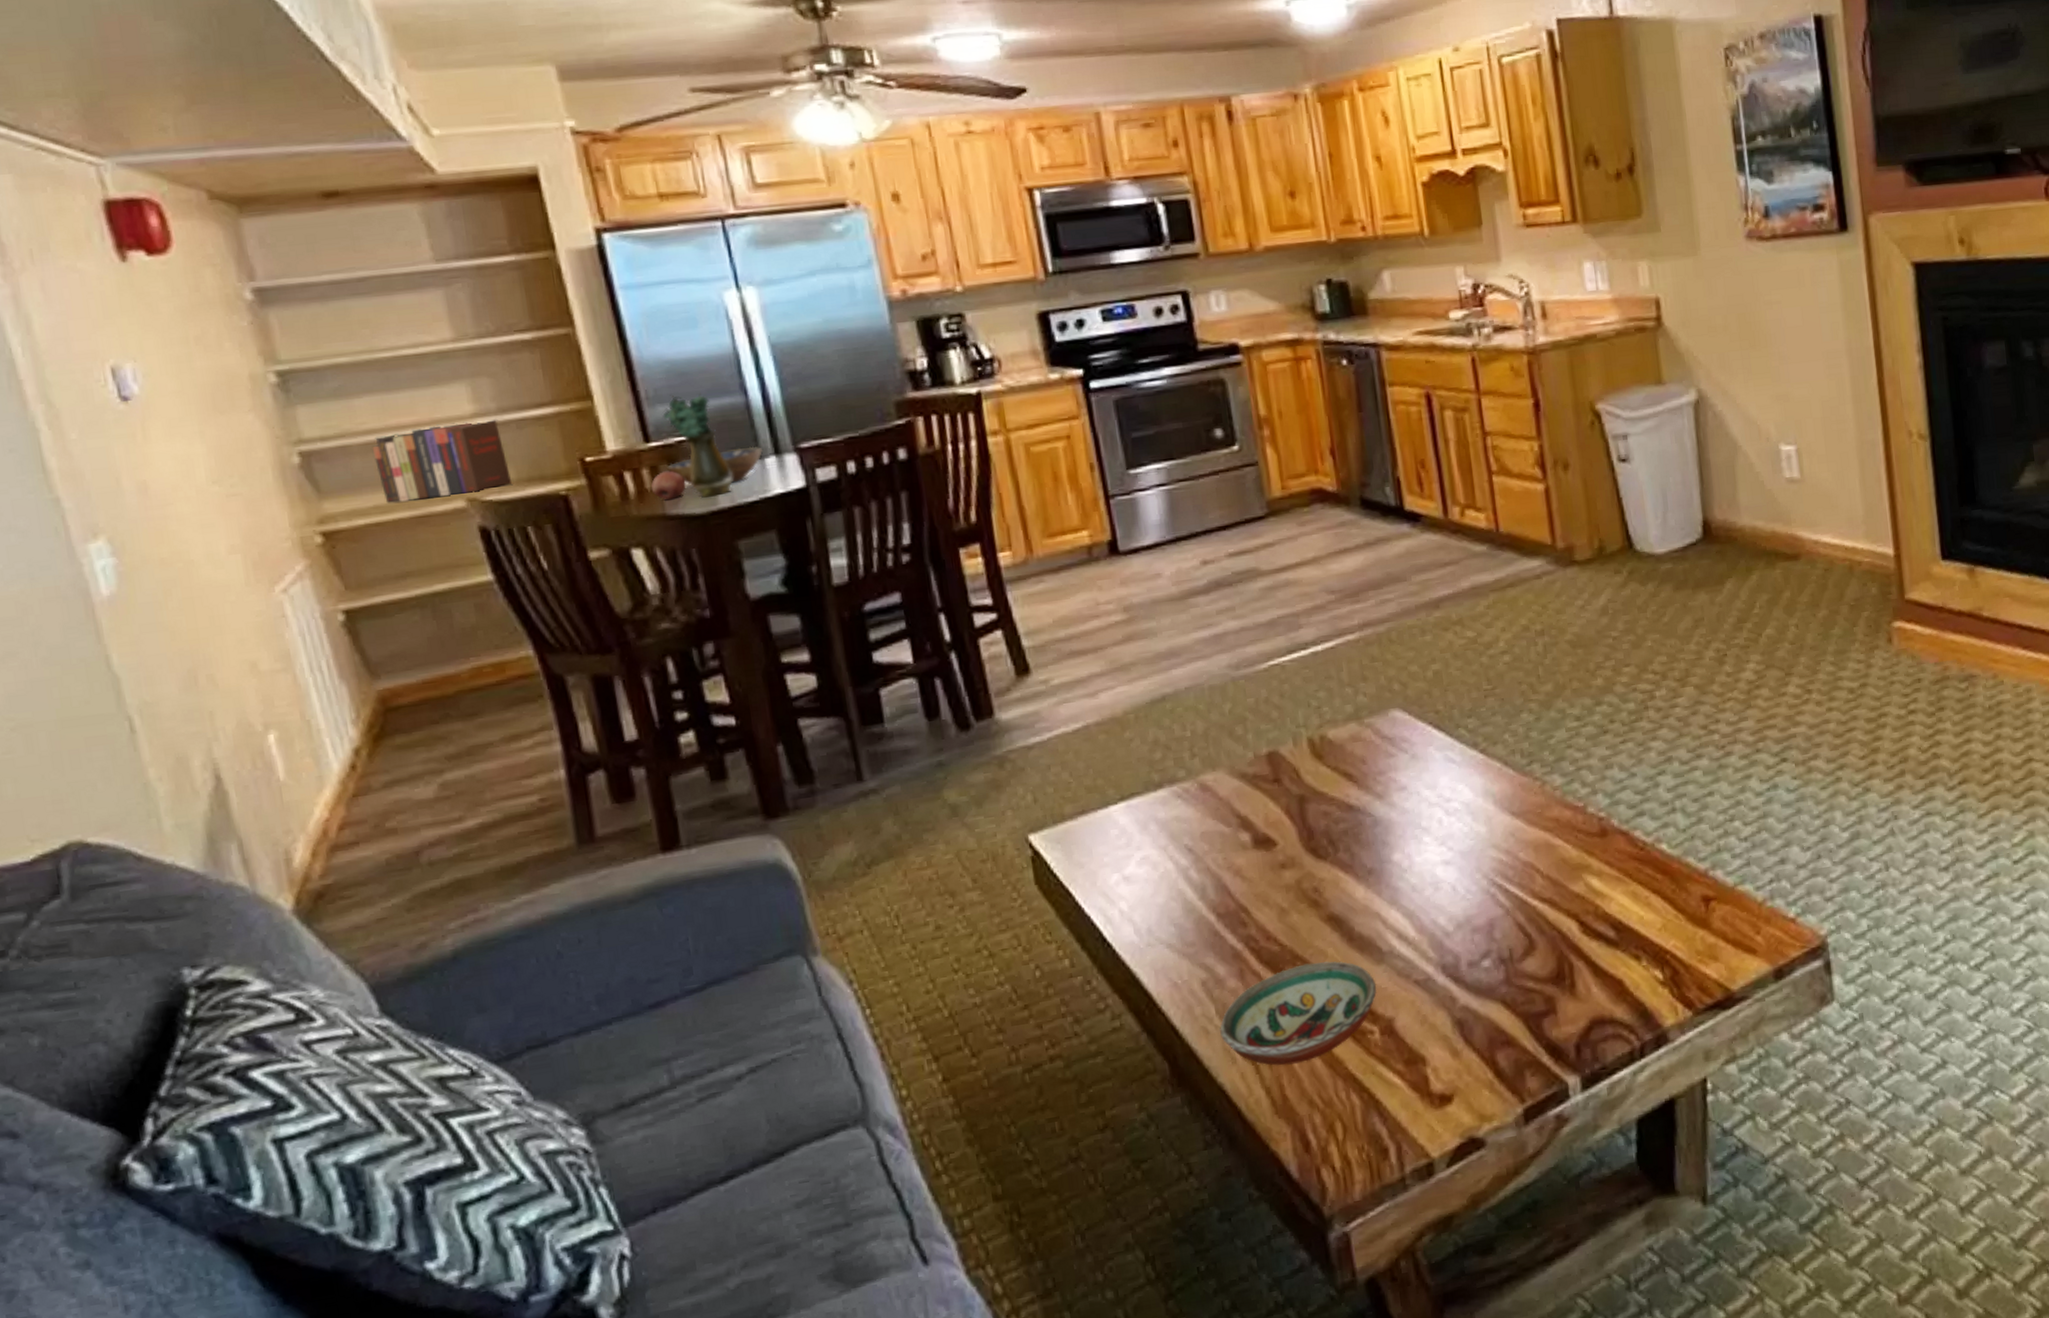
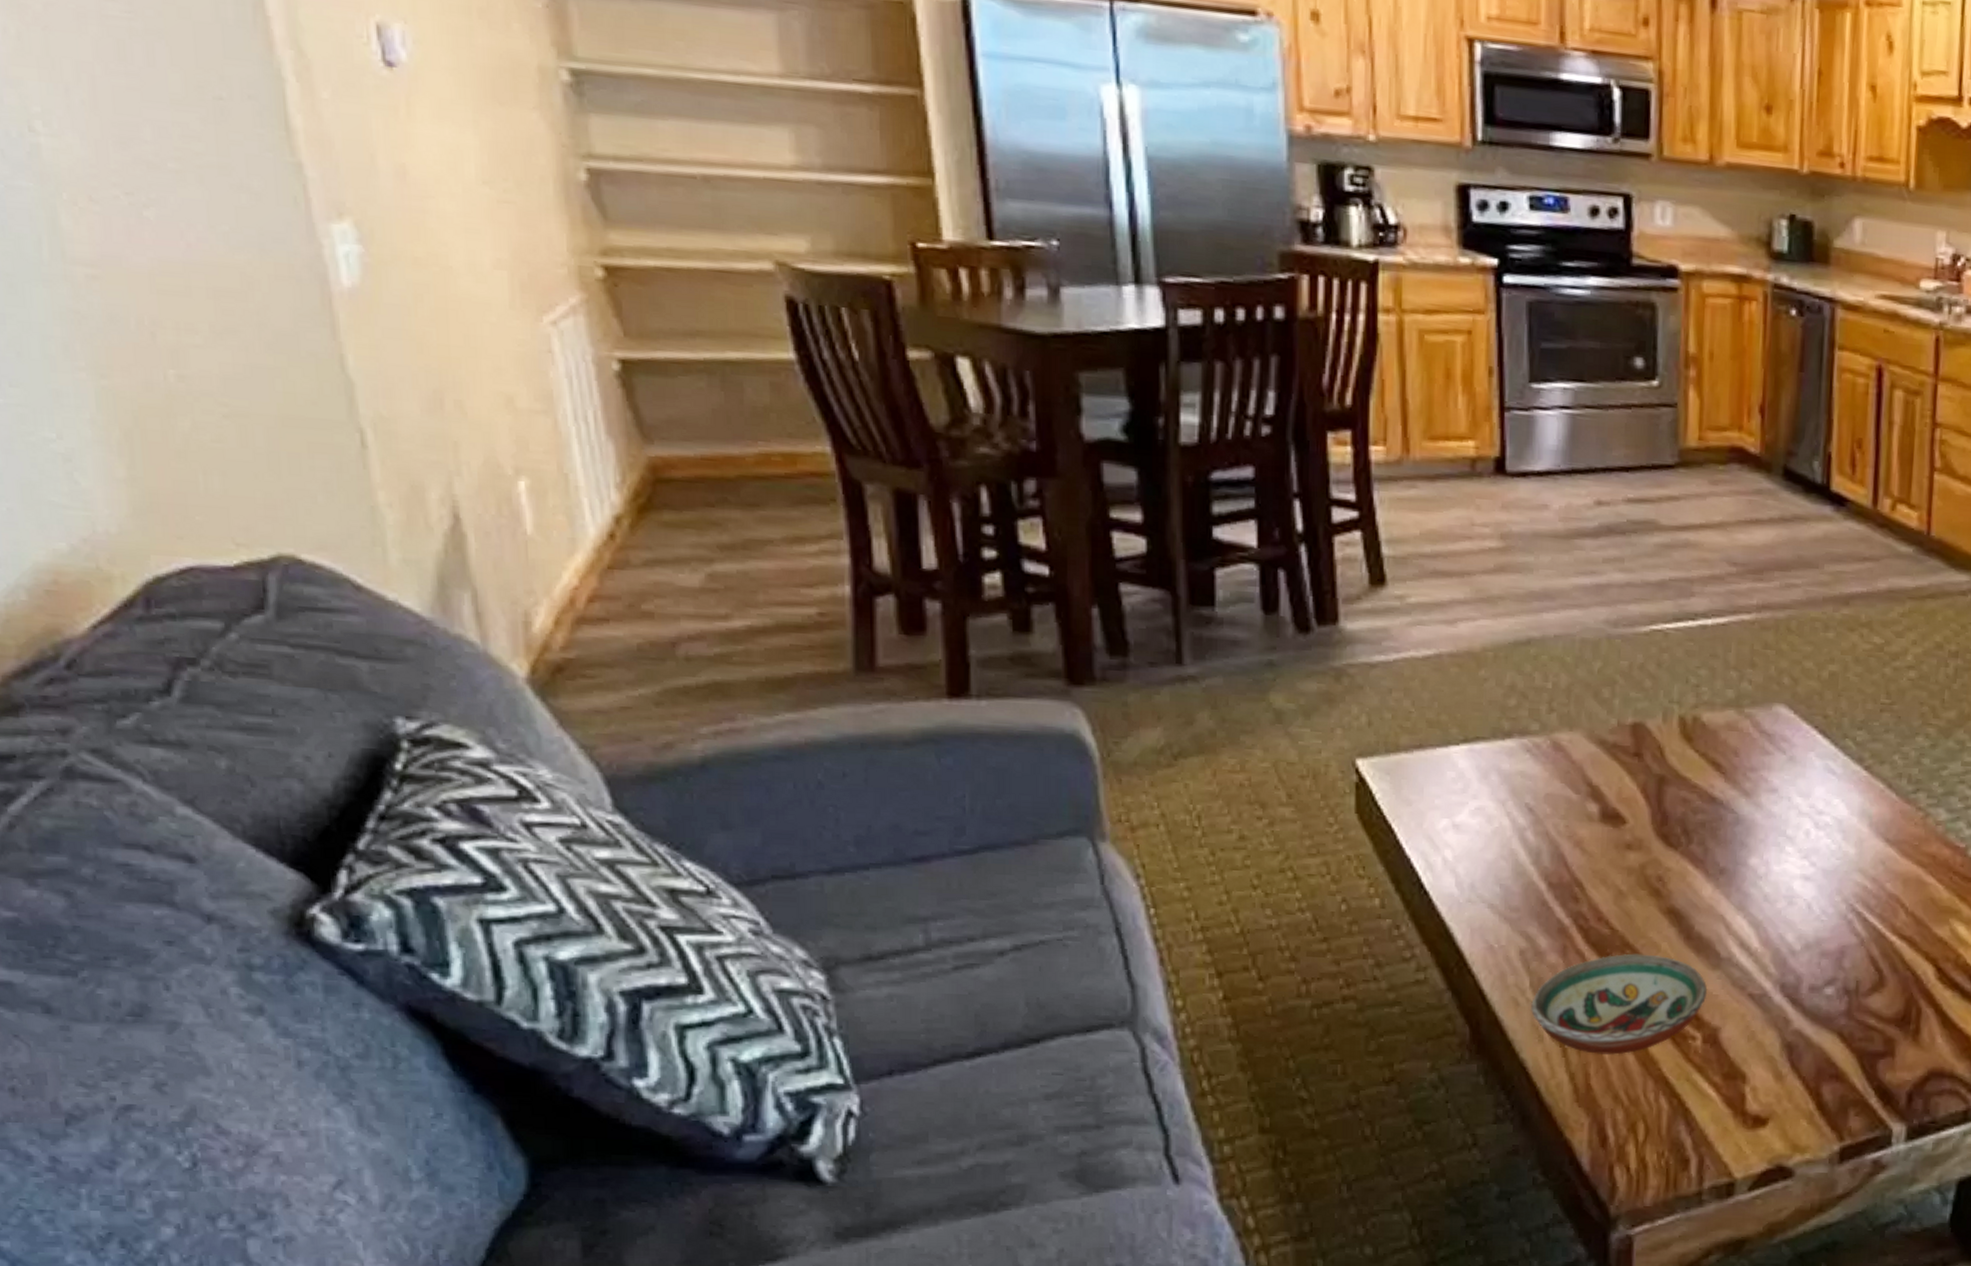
books: present [372,420,511,503] -> none [672,170,829,257]
fruit: present [650,471,686,501] -> none [988,276,1029,311]
vase: present [663,393,733,498] -> none [1012,191,1083,319]
bowl: present [667,446,763,485] -> none [1009,266,1121,306]

